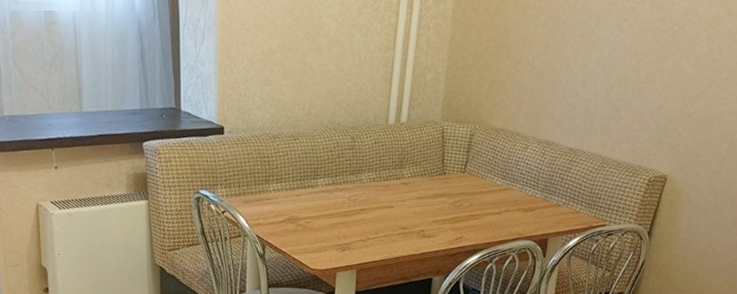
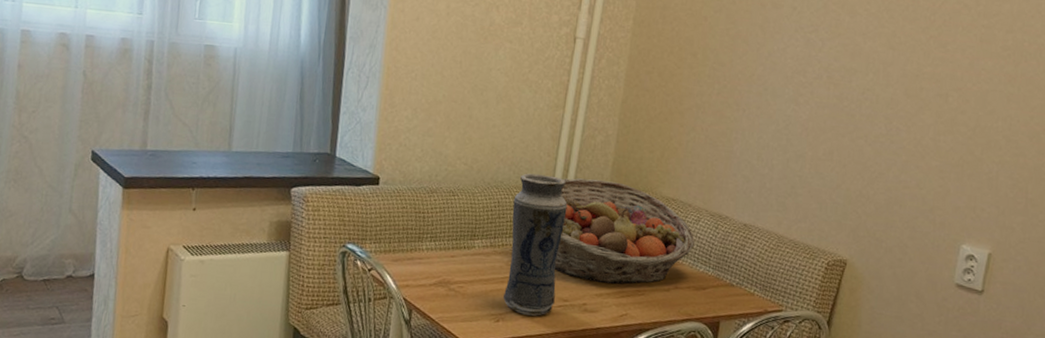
vase: none [348,114,402,244] -> present [503,173,568,316]
fruit basket: none [394,115,523,212] -> present [555,178,695,285]

